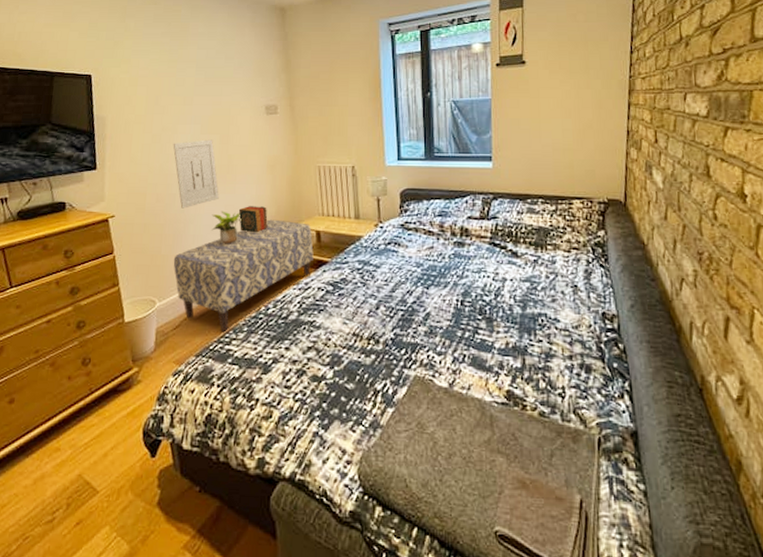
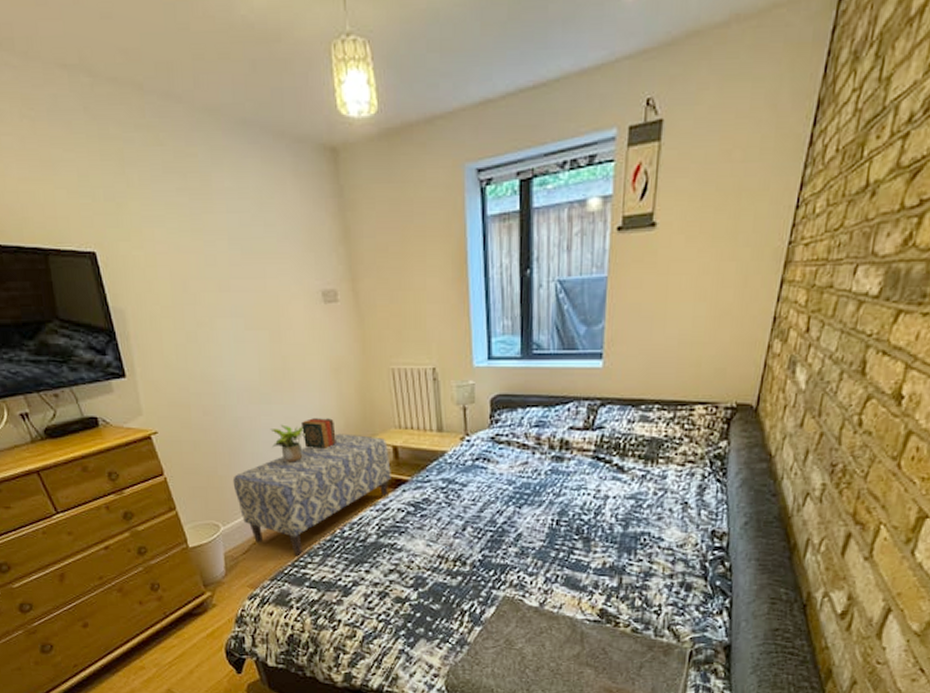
wall art: present [173,139,219,209] -> none [213,337,277,422]

